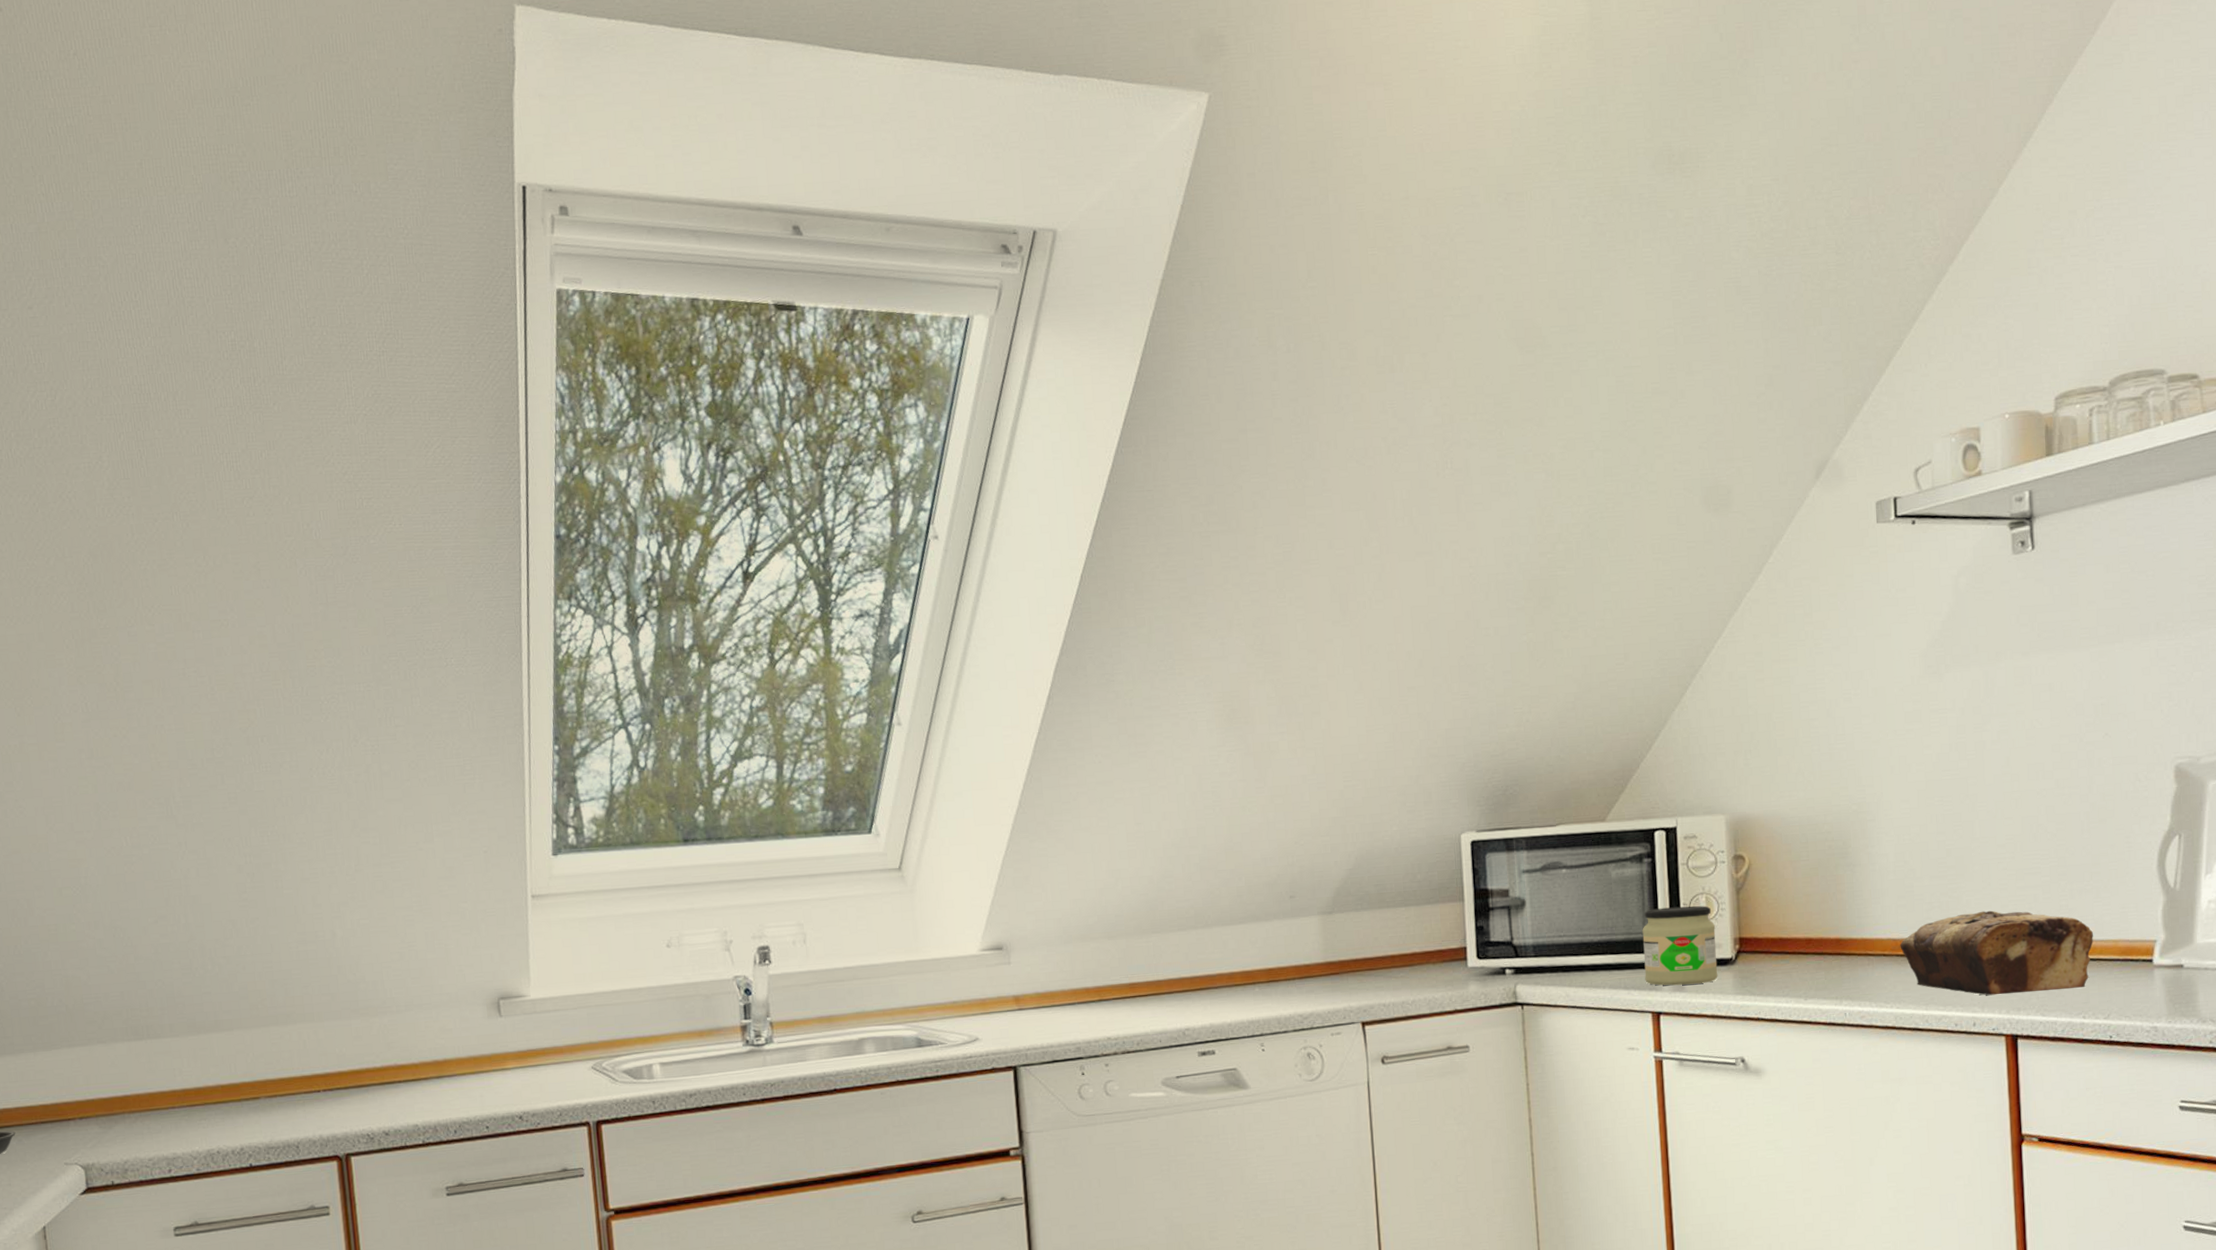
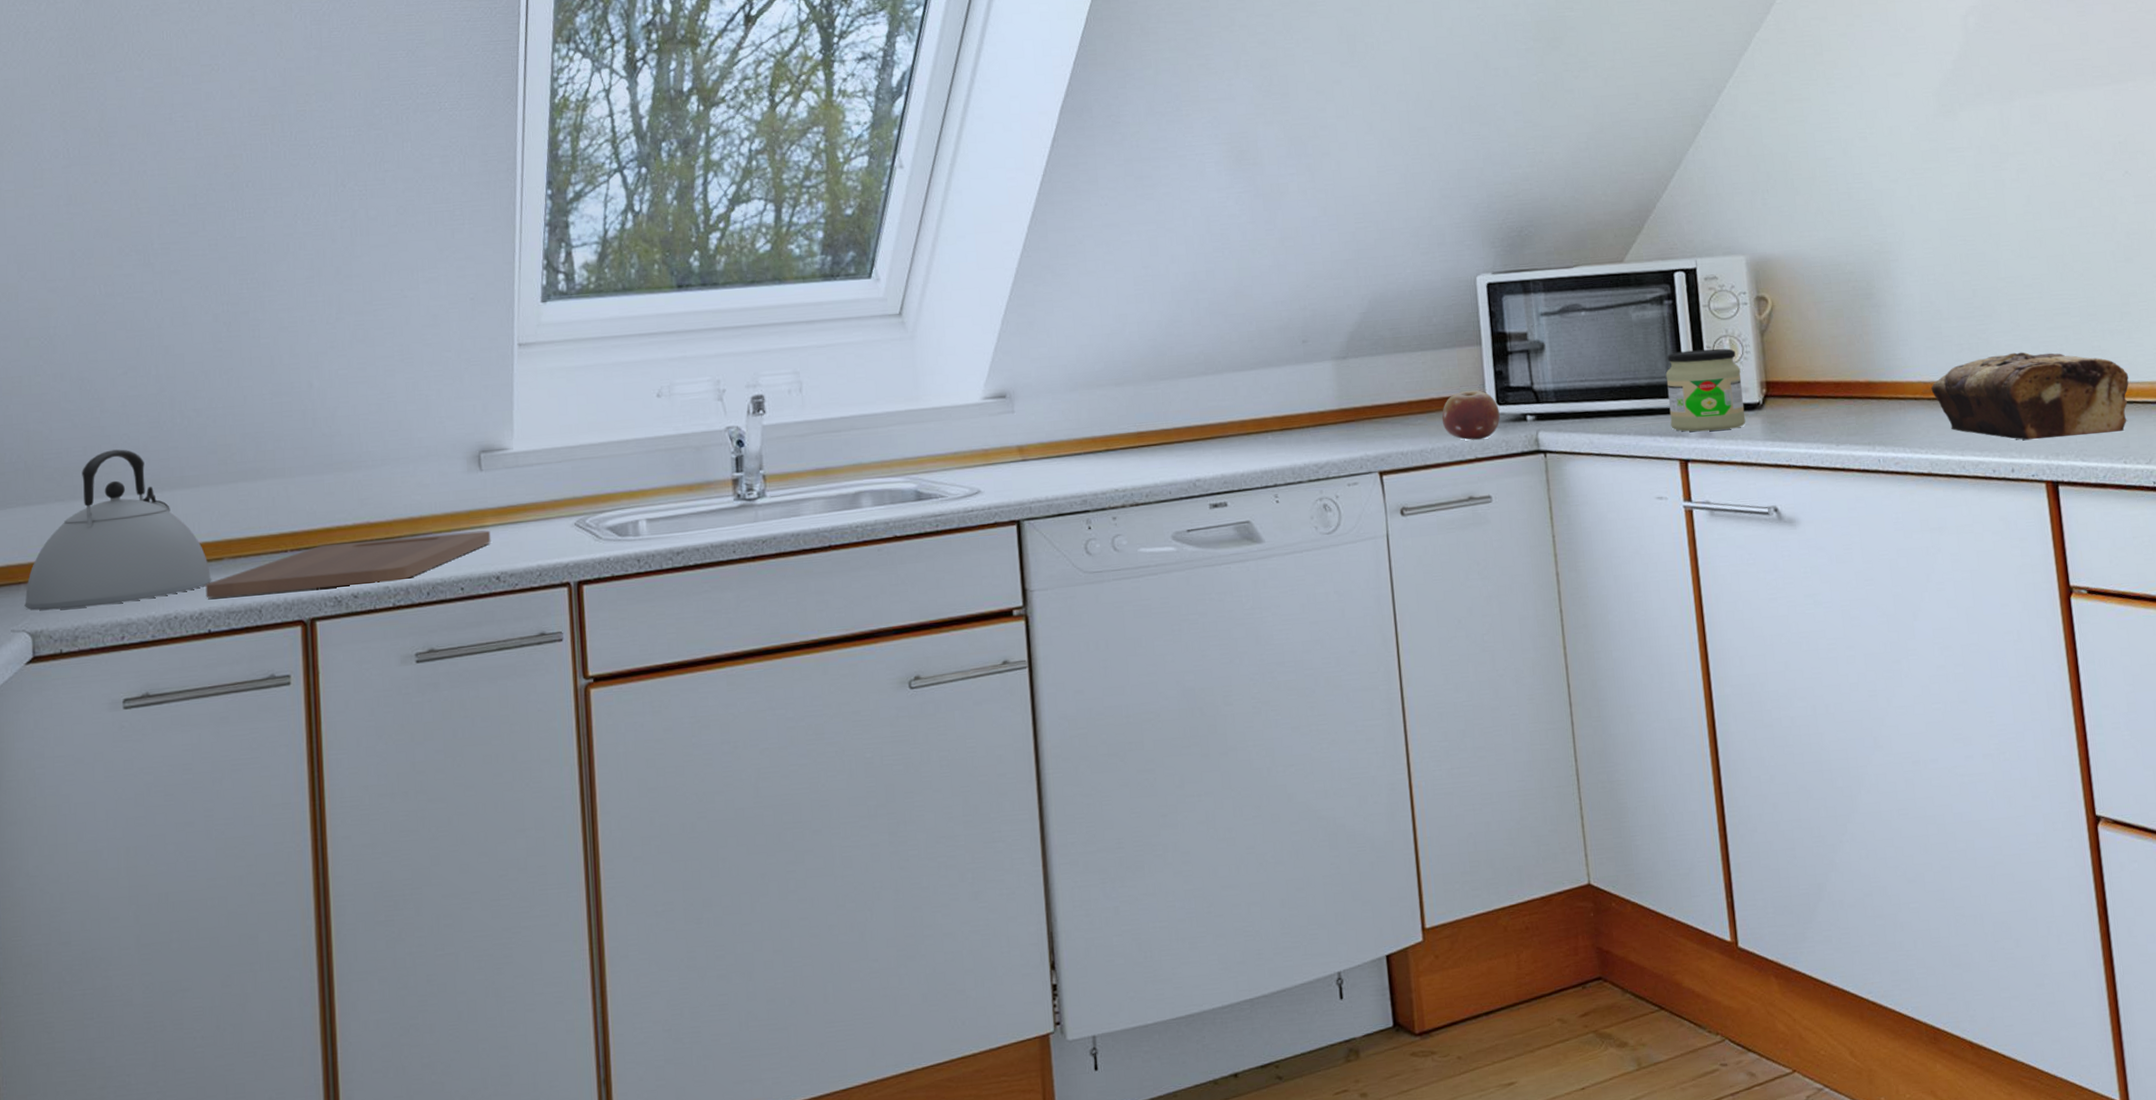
kettle: none [75,994,251,1145] -> present [24,449,212,611]
cutting board: none [244,1073,513,1135] -> present [205,530,491,599]
fruit: none [1423,945,1480,993] -> present [1441,390,1500,440]

